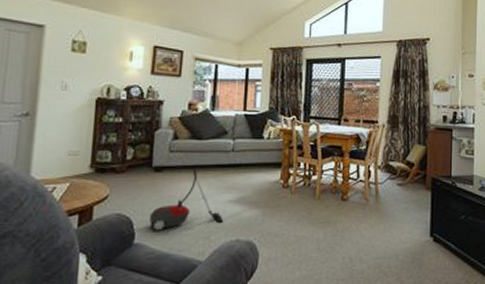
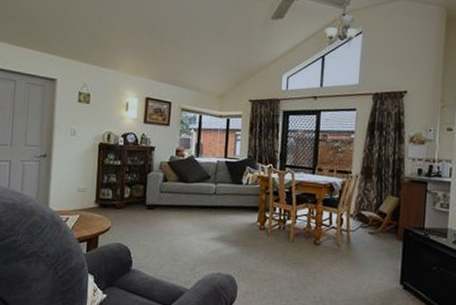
vacuum cleaner: present [149,168,224,232] -> none [144,208,207,262]

